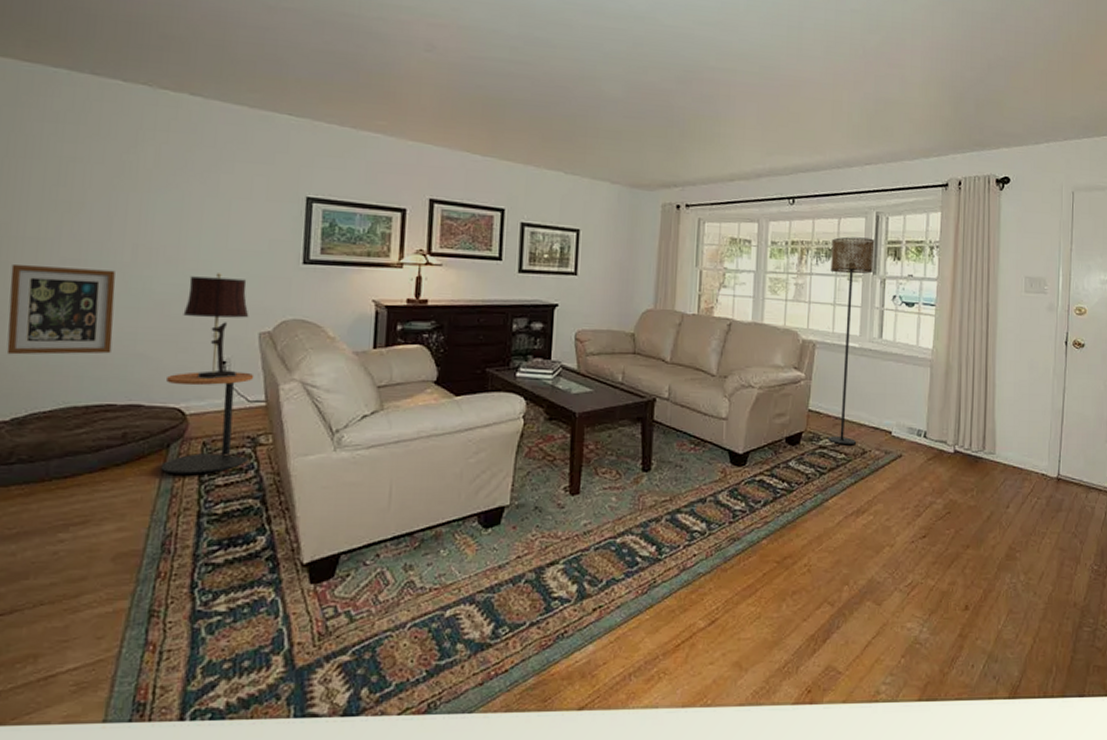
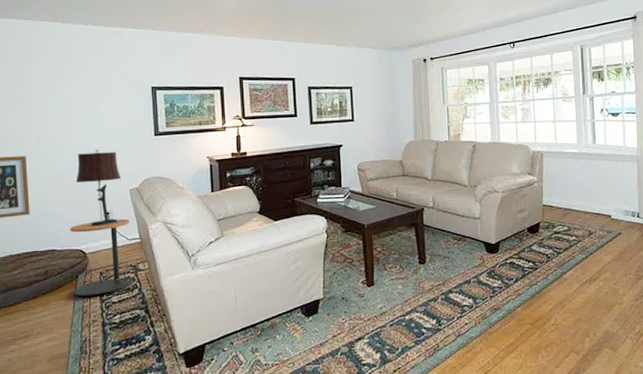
floor lamp: present [828,236,875,445] -> none [547,66,583,229]

